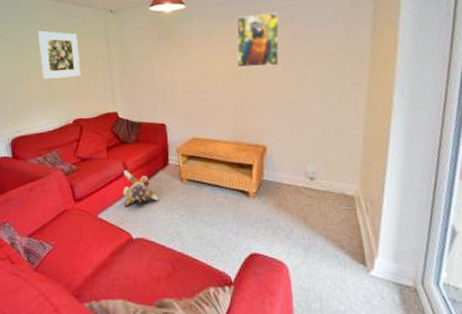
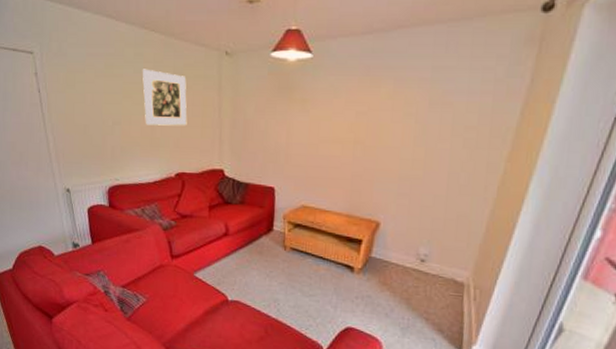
plush toy: present [123,170,159,207] -> none [222,231,259,269]
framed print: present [236,12,280,68] -> none [361,73,420,135]

